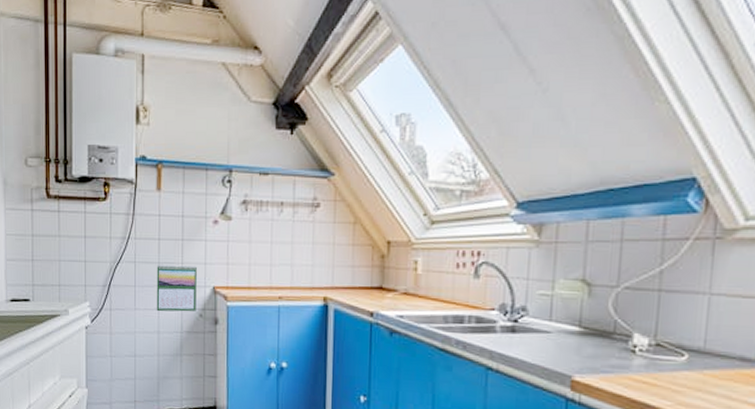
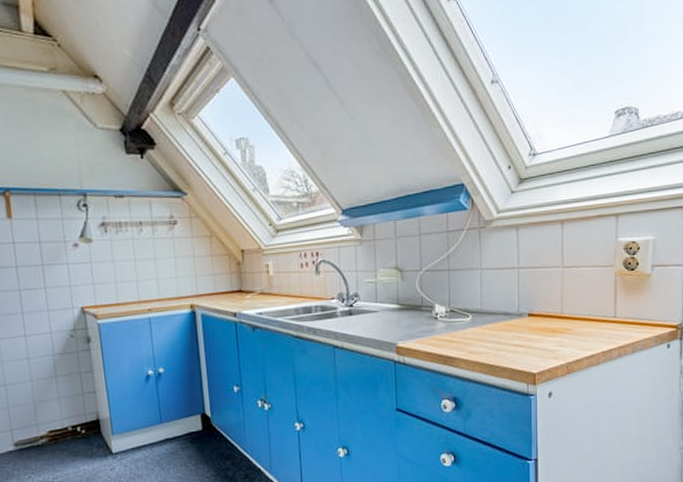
calendar: present [156,264,197,312] -> none [17,289,67,338]

